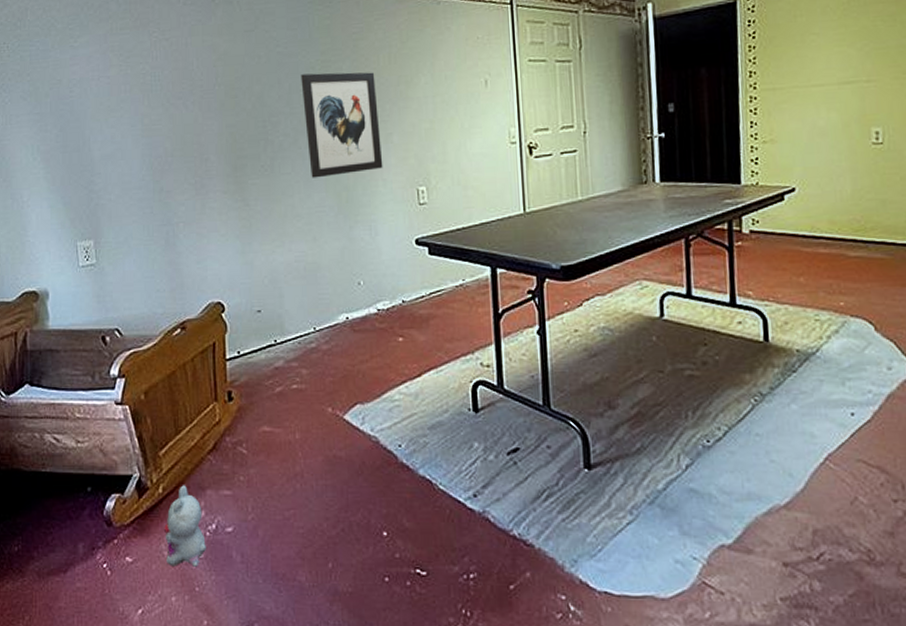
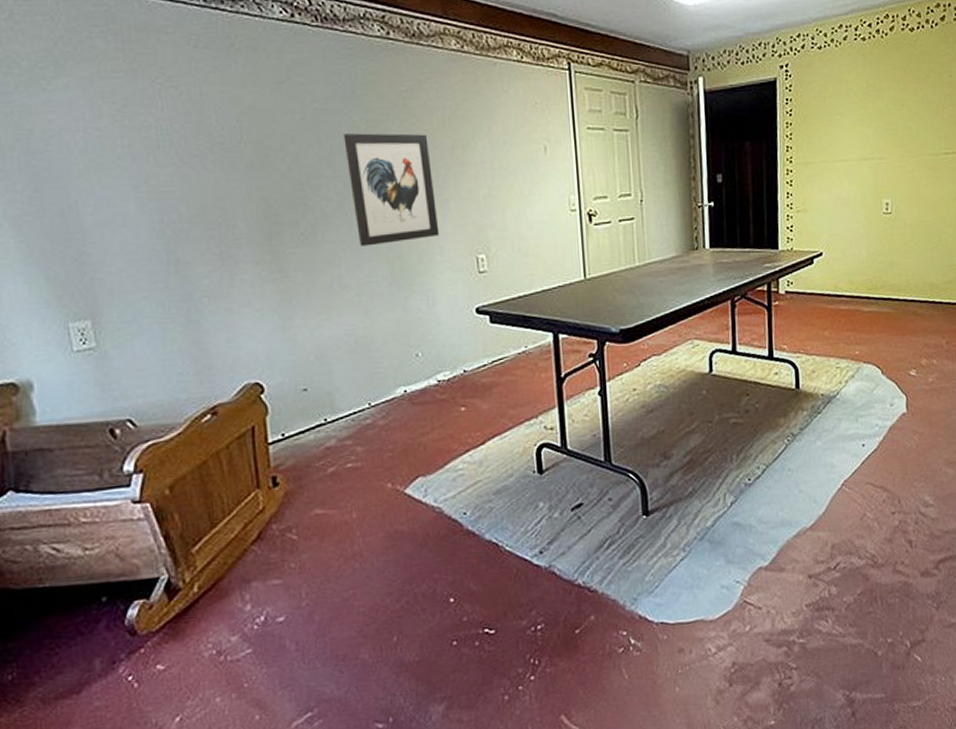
plush toy: present [163,485,206,567] -> none [201,580,254,667]

